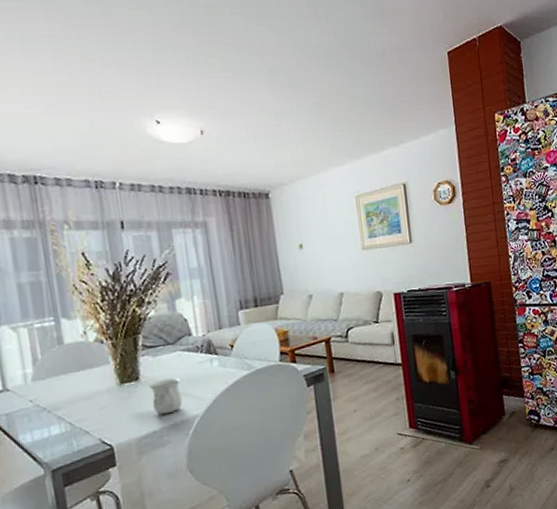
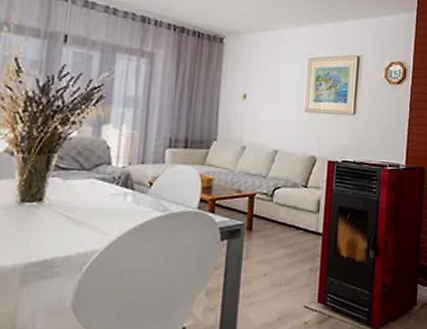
mug: present [149,377,183,415] -> none [50,205,88,244]

